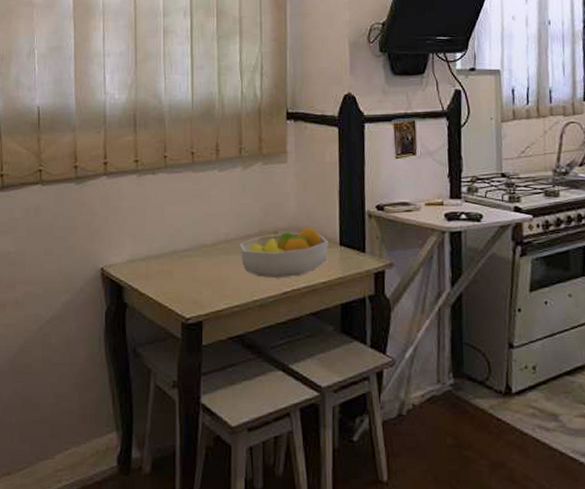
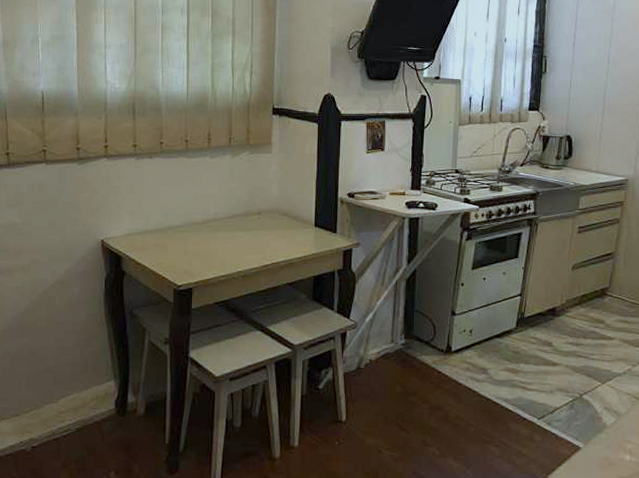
fruit bowl: present [239,226,329,278] -> none [226,209,305,253]

